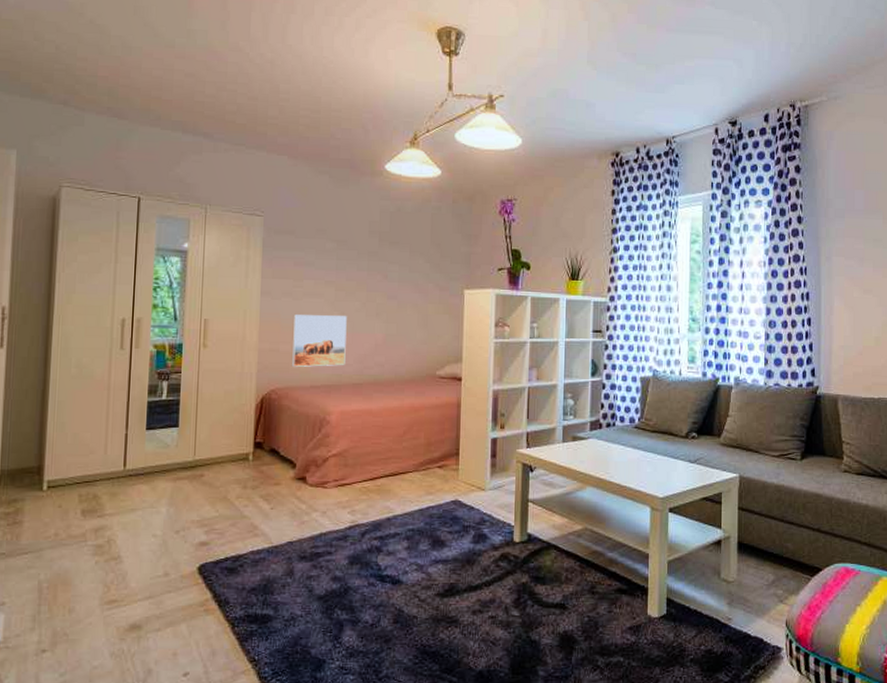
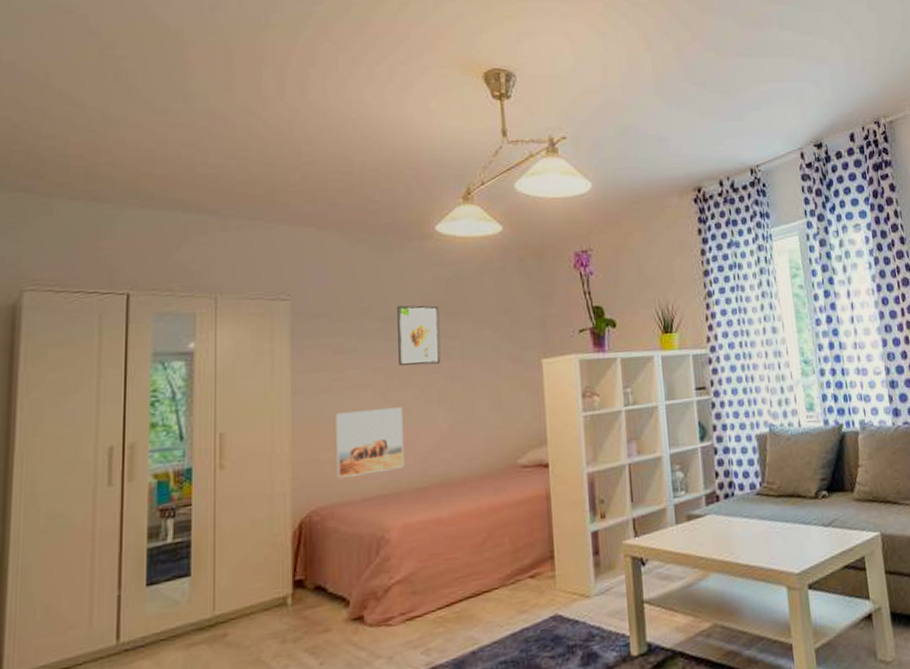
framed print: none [347,230,383,283] -> present [397,305,441,366]

